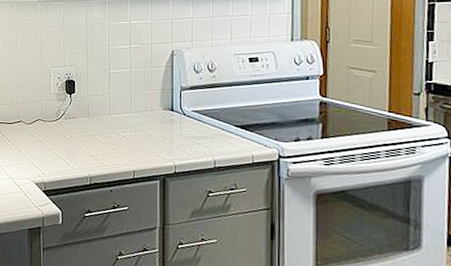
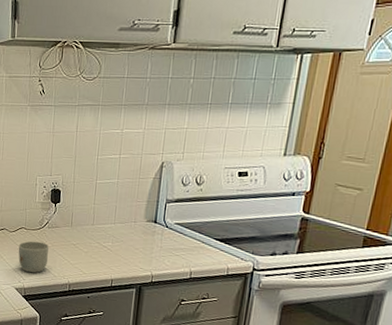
mug: none [36,132,67,166] -> present [18,241,49,273]

